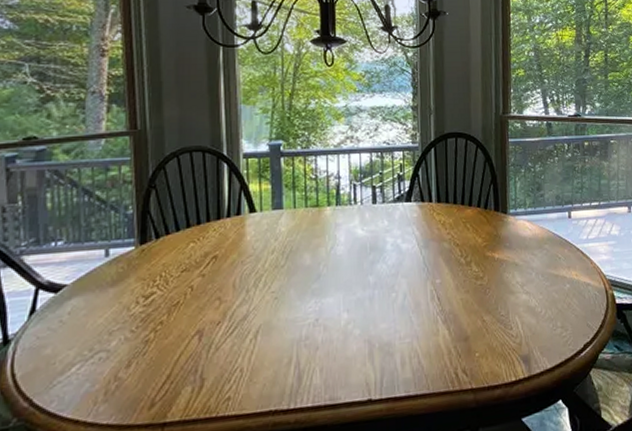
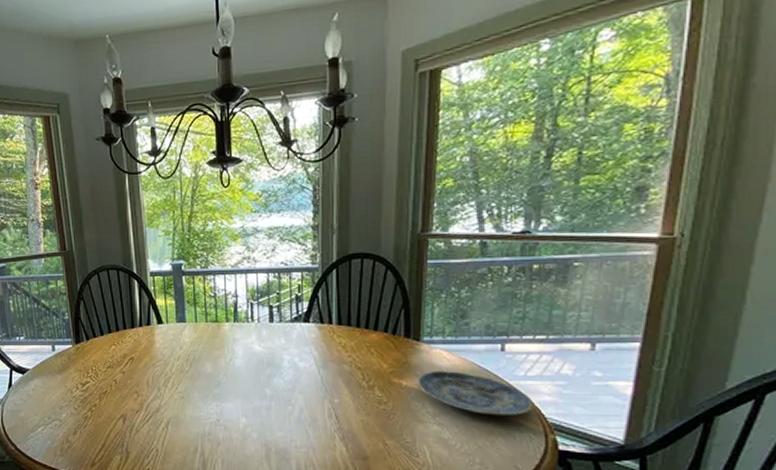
plate: none [507,240,595,279] -> present [417,371,532,416]

